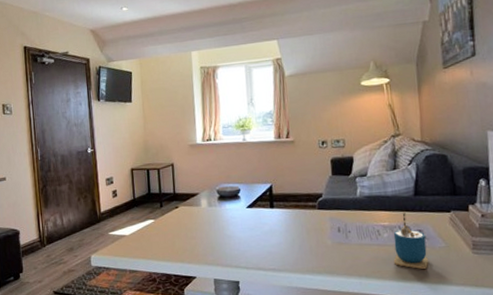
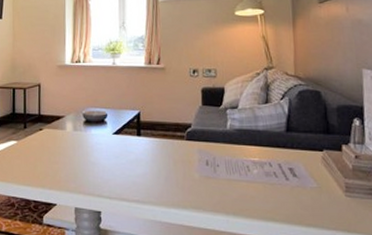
cup: present [393,212,428,269] -> none [262,148,299,210]

